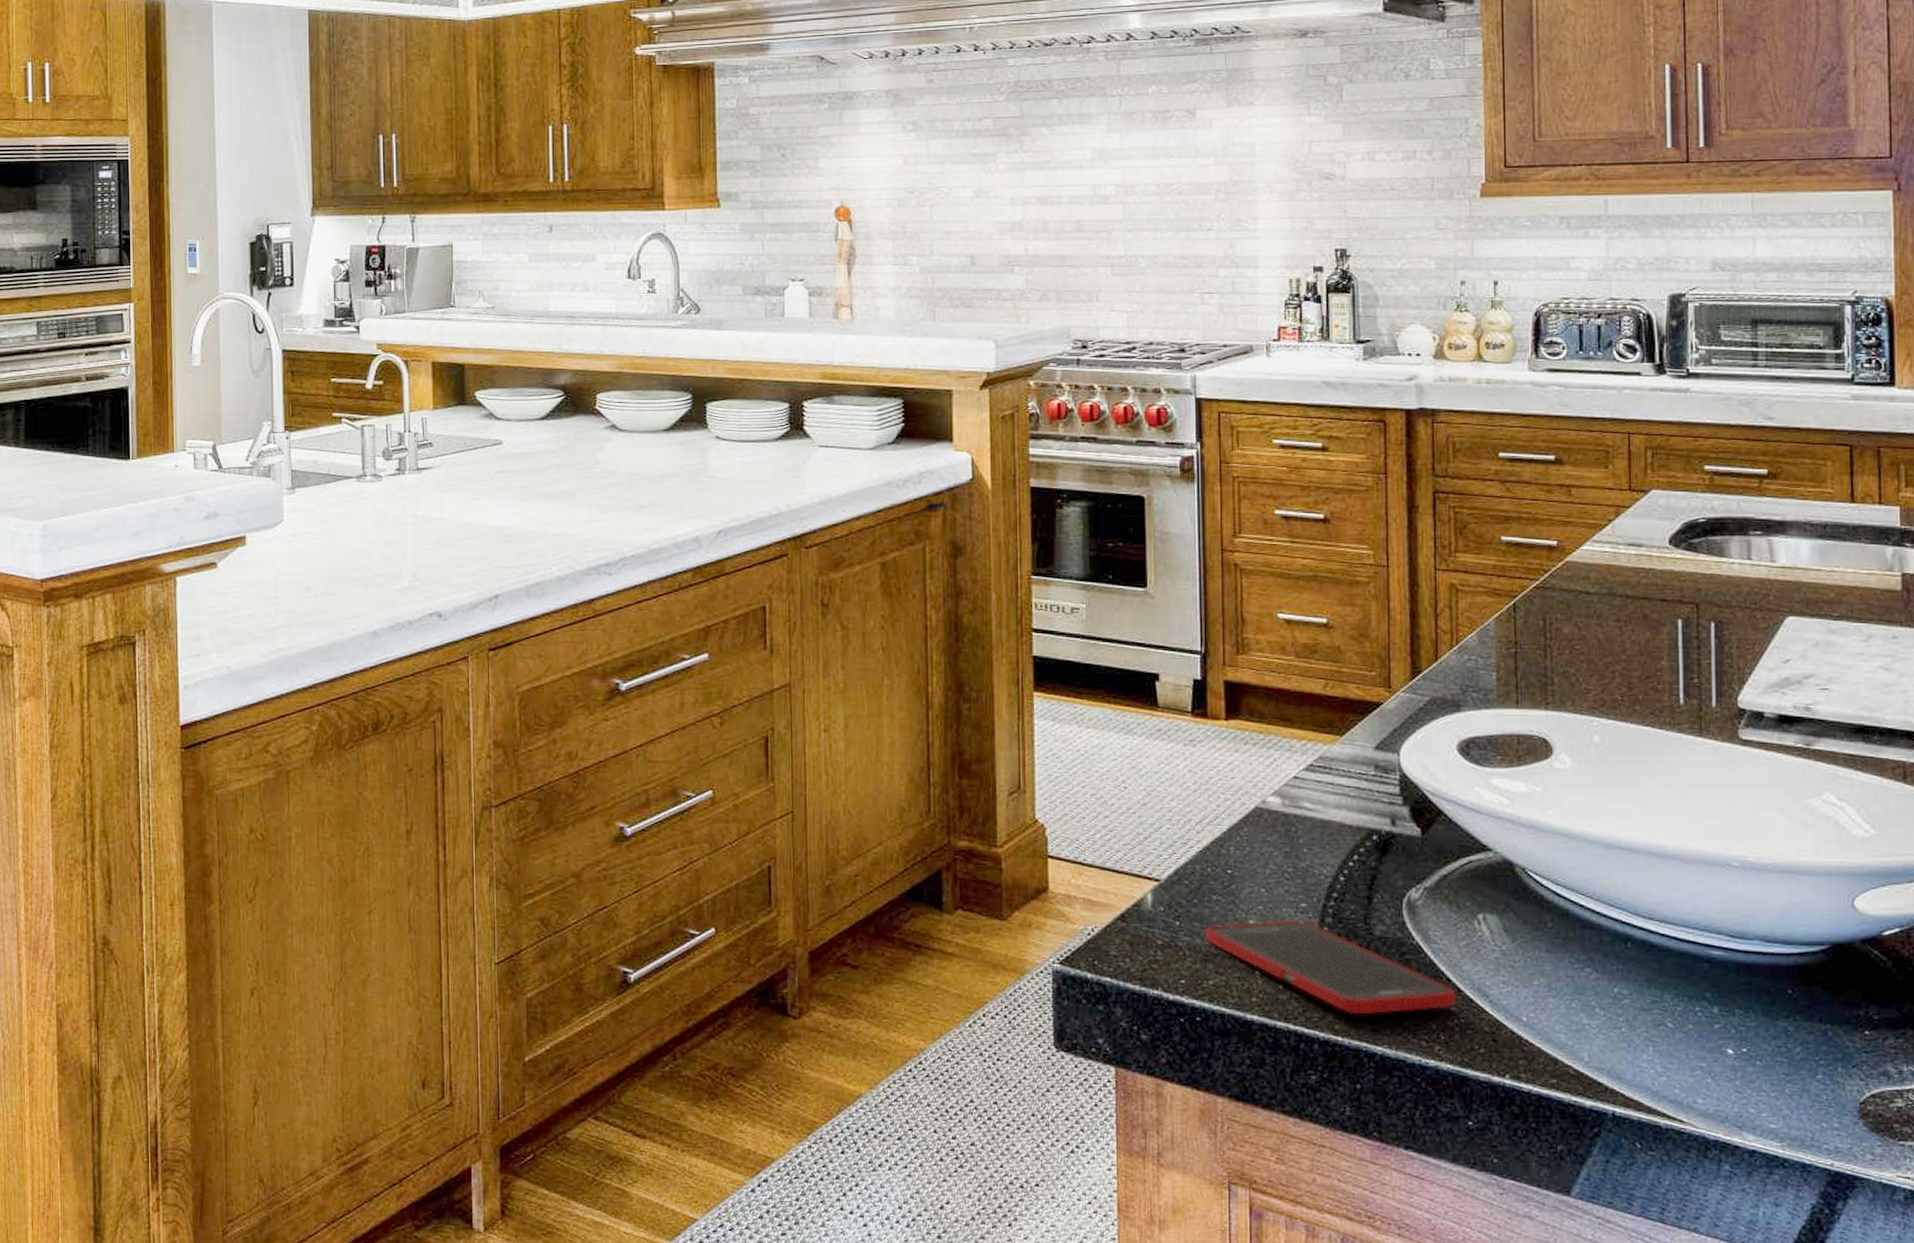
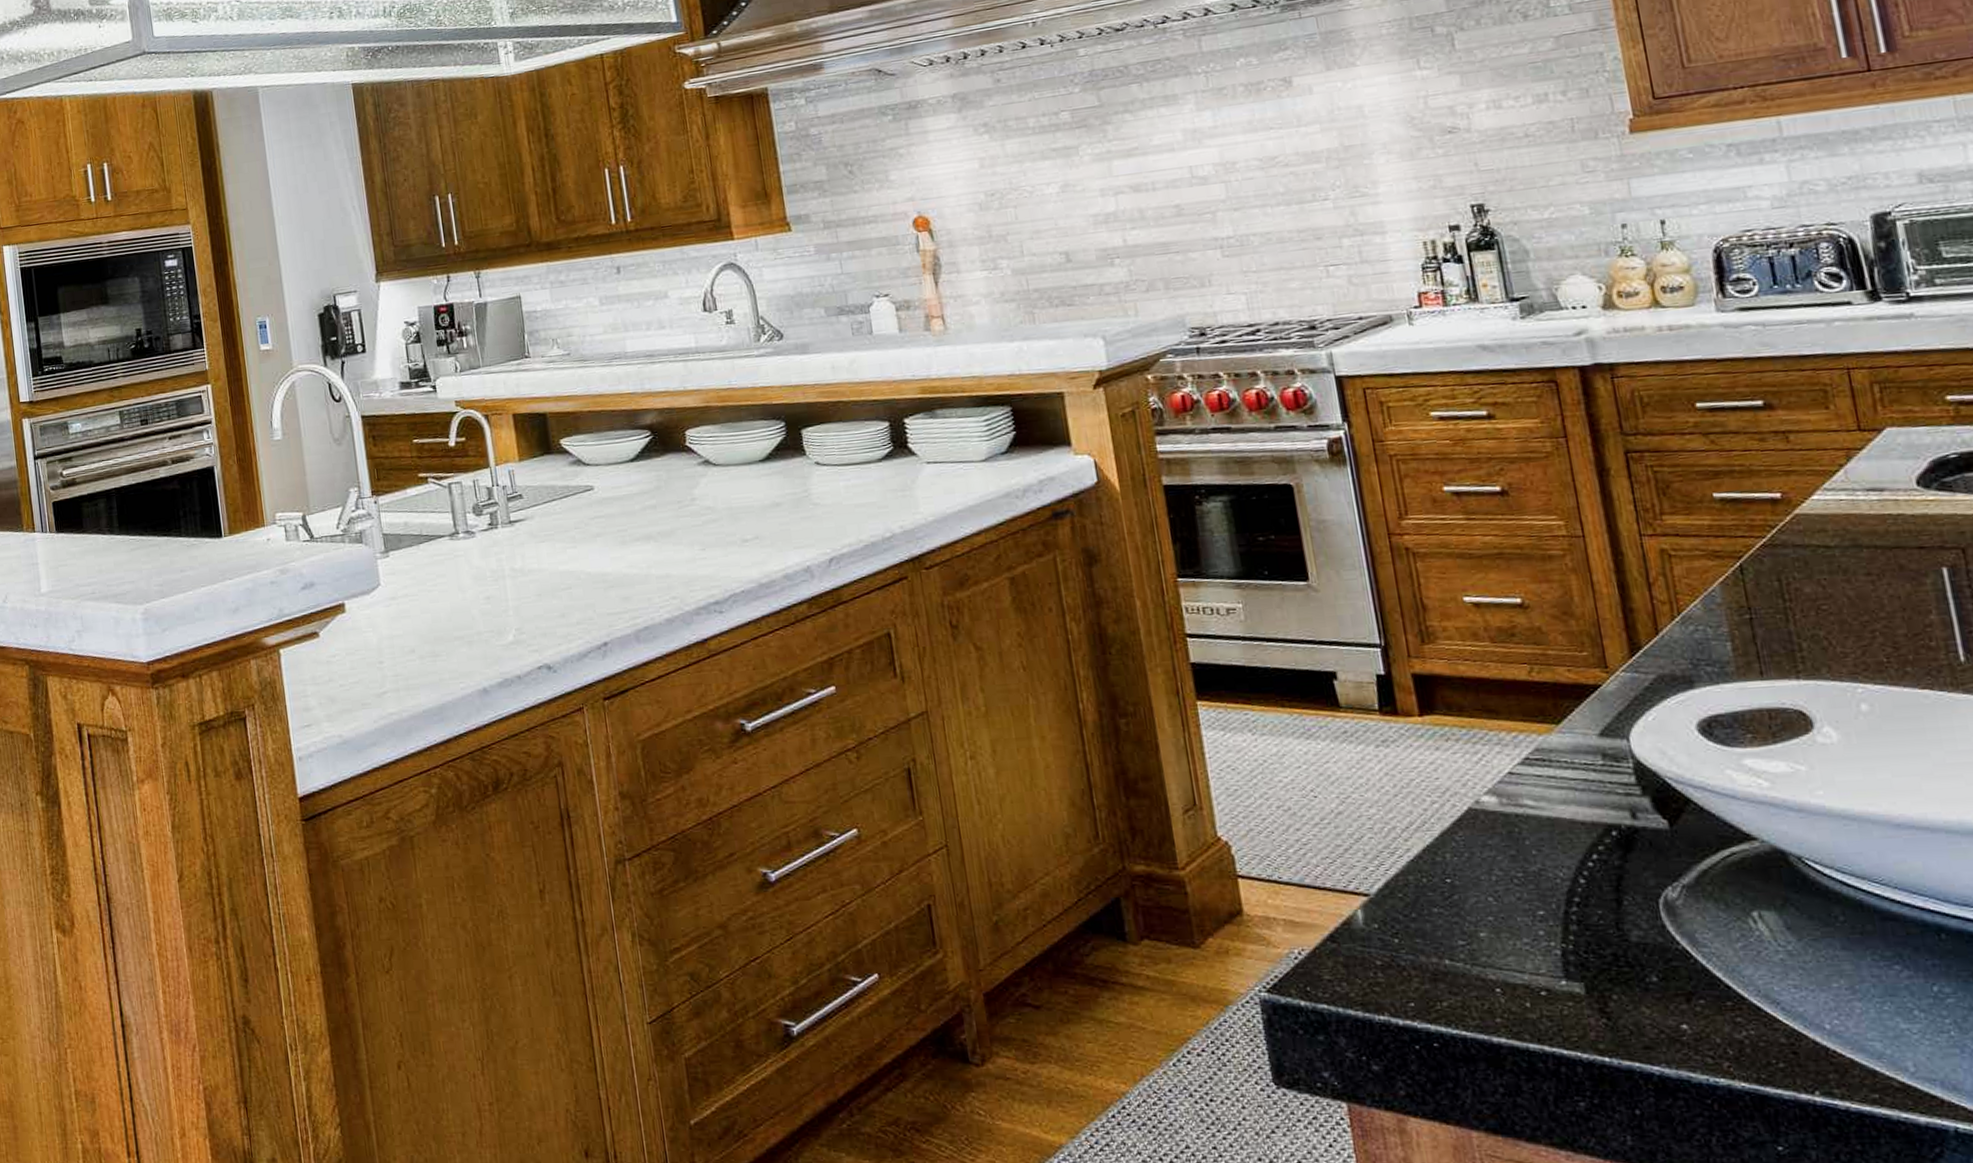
cell phone: present [1204,920,1457,1015] -> none [1429,929,1742,1032]

